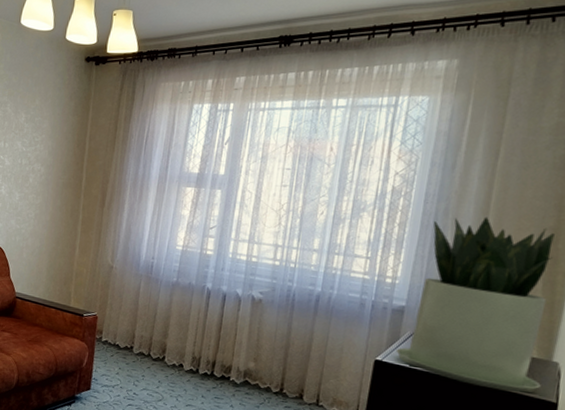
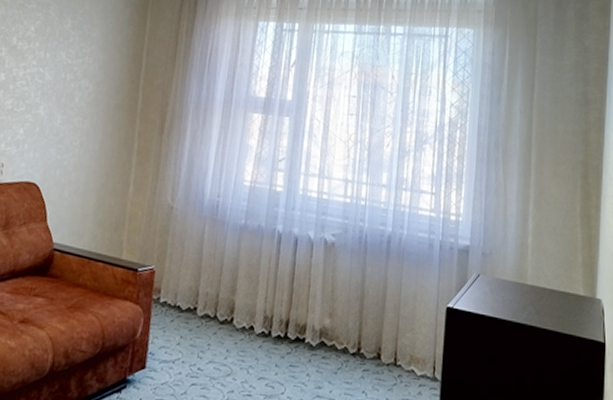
planter: present [396,216,555,393] -> none [465,150,590,334]

